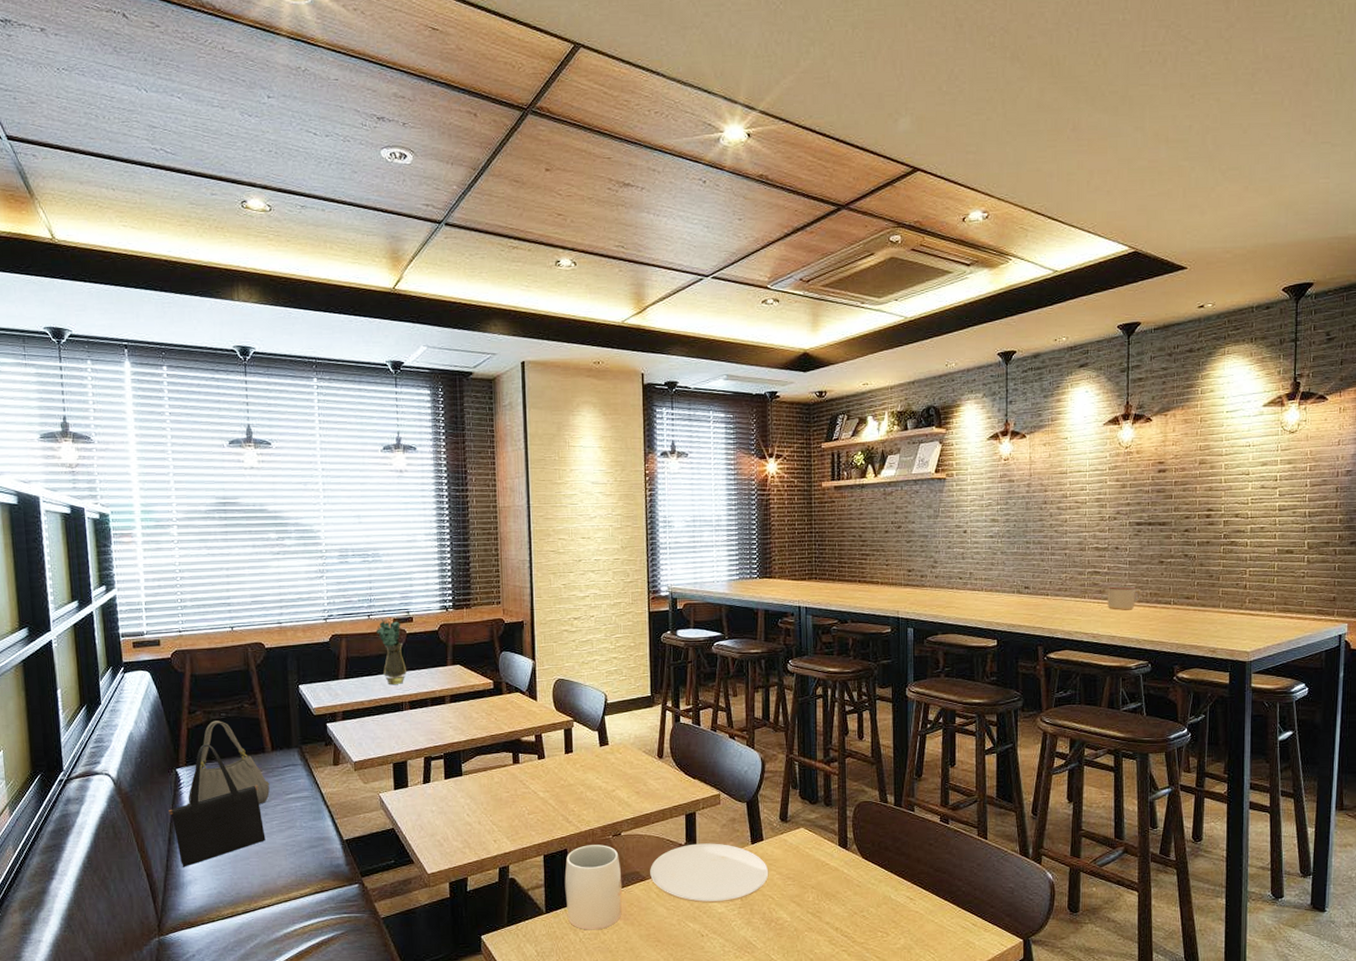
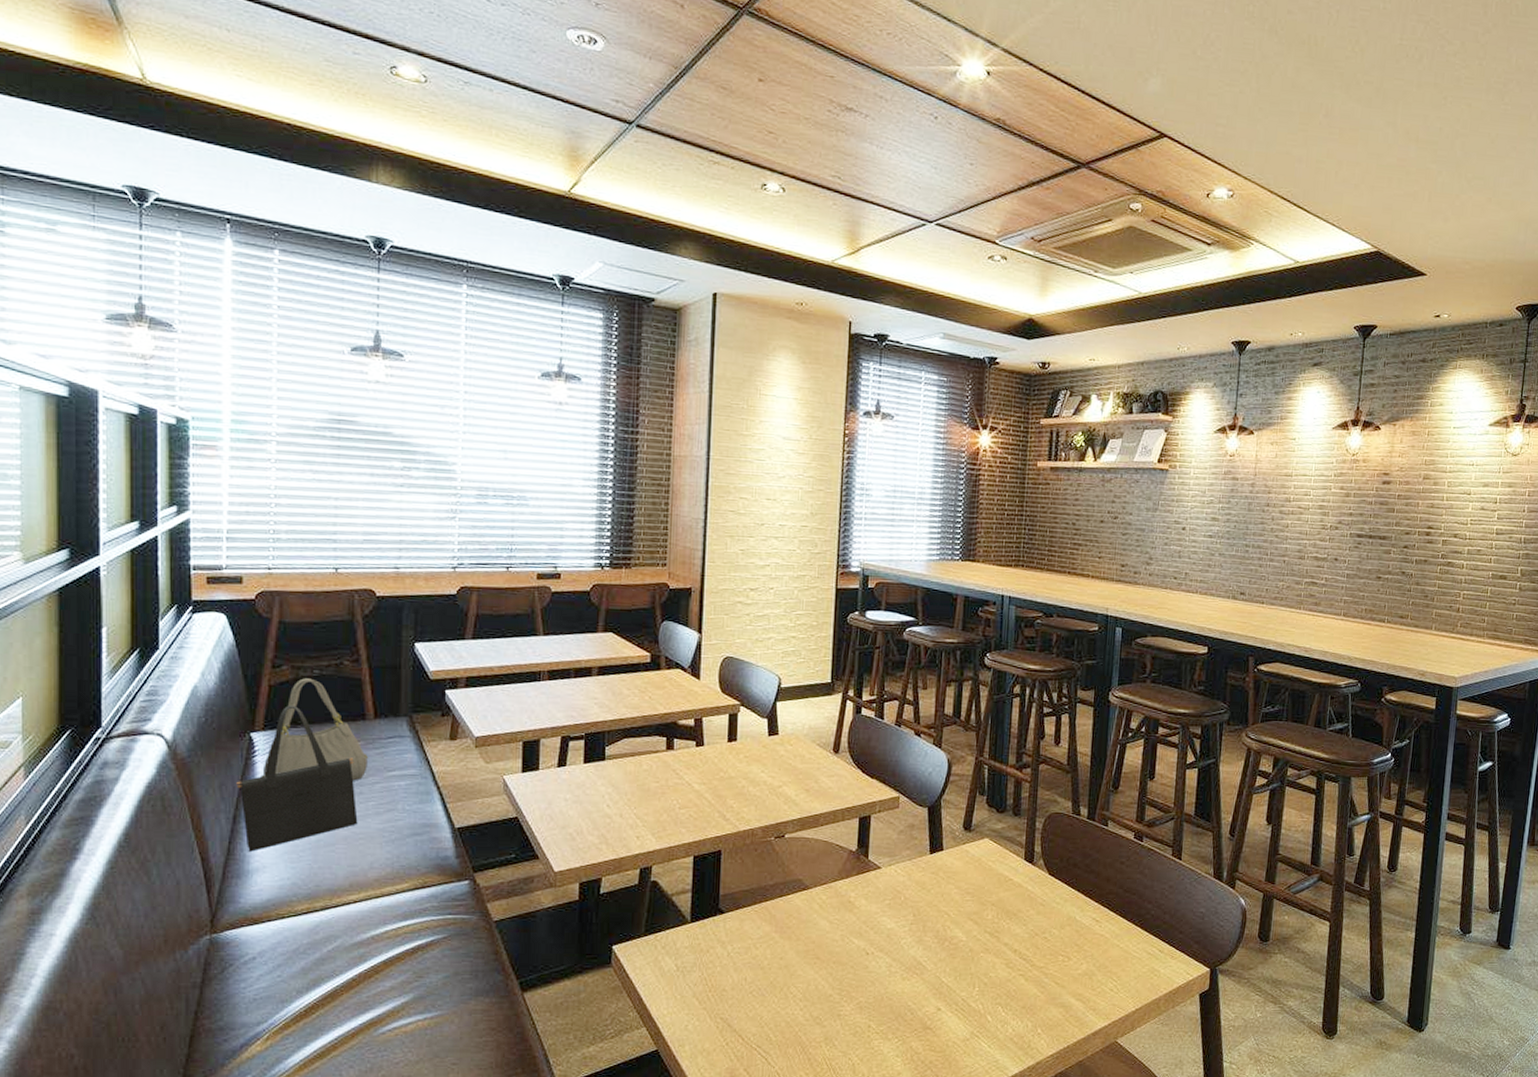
vase: present [376,619,407,684] -> none [516,573,549,650]
mug: present [564,844,623,930] -> none [715,847,782,944]
plate: present [650,843,769,904] -> none [814,850,947,918]
mug: present [1107,585,1141,611] -> none [1322,598,1357,626]

